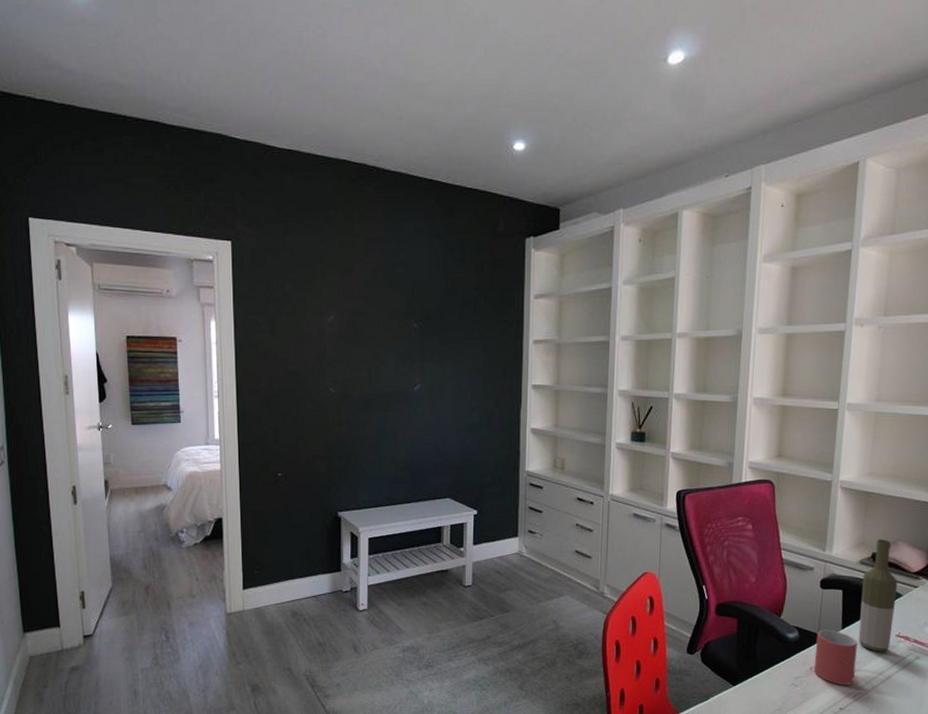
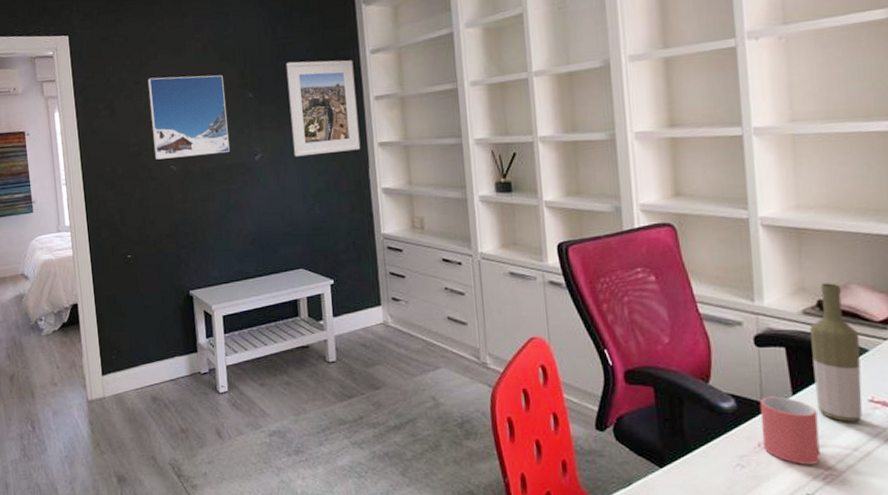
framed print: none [312,296,390,381] -> present [147,74,230,160]
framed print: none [452,297,517,391] -> present [286,60,361,157]

